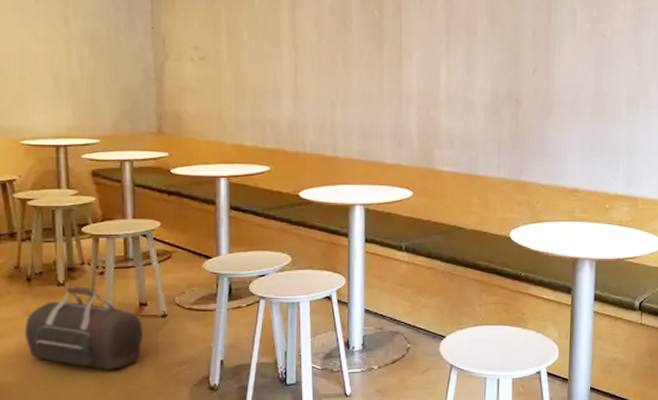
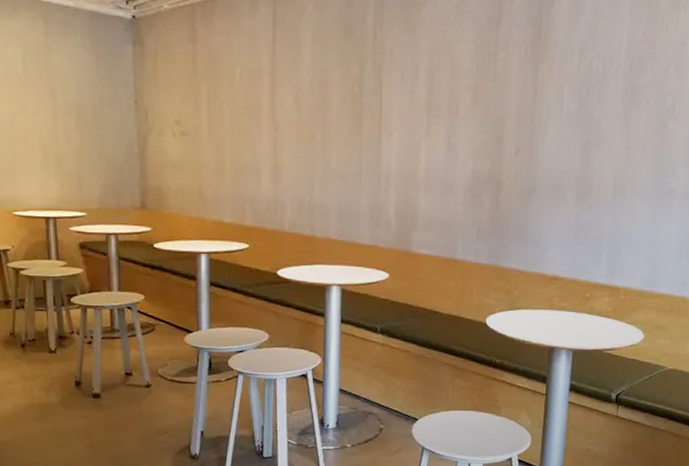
duffel bag: present [24,286,143,371] -> none [20,354,128,435]

